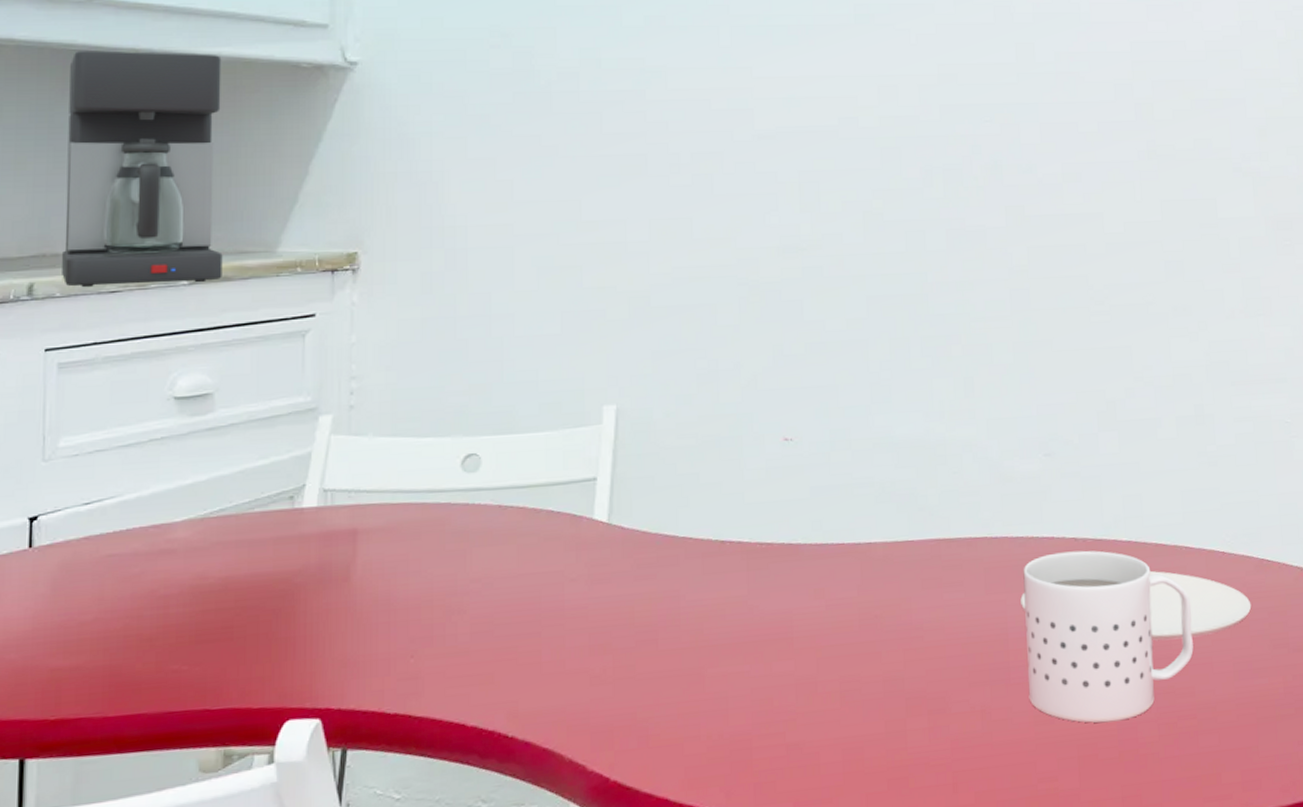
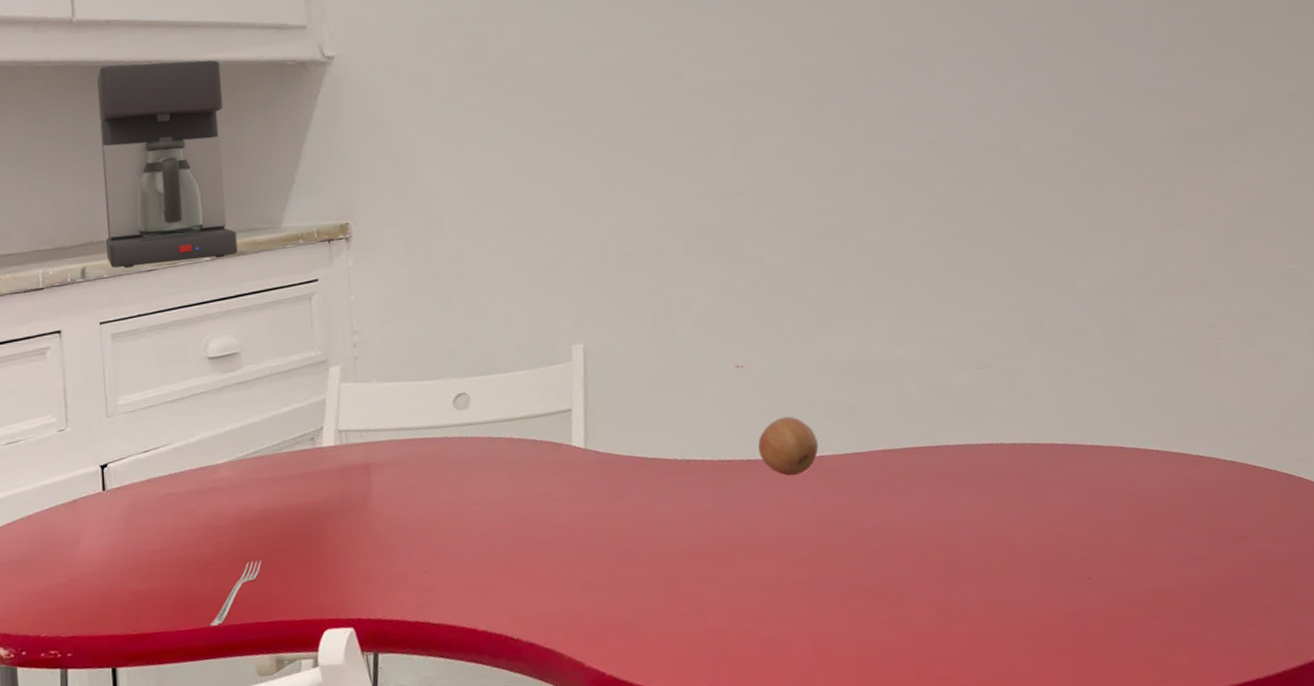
fork: none [146,637,216,713] -> present [210,560,261,626]
fruit: none [802,497,867,564] -> present [758,416,819,476]
plate: present [1020,571,1252,640] -> none [965,470,1189,535]
mug: present [1023,550,1194,723] -> none [966,454,1135,613]

